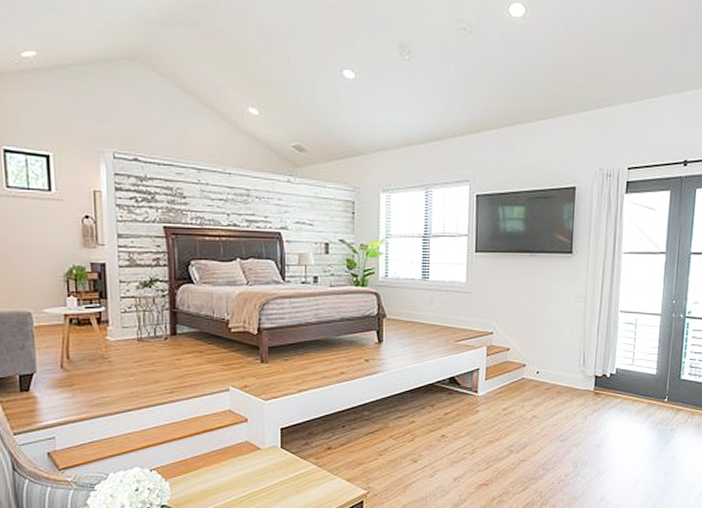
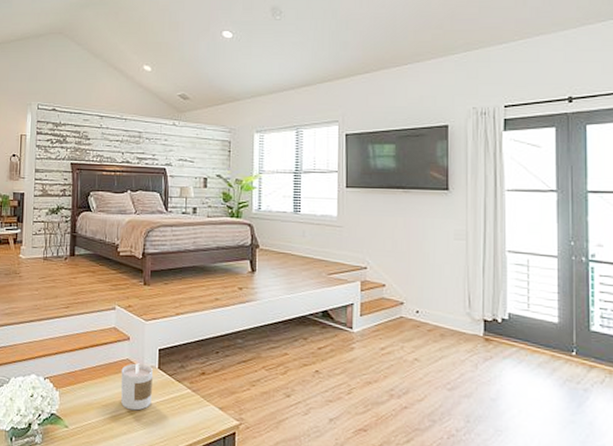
candle: none [239,444,275,492] -> present [120,363,153,411]

